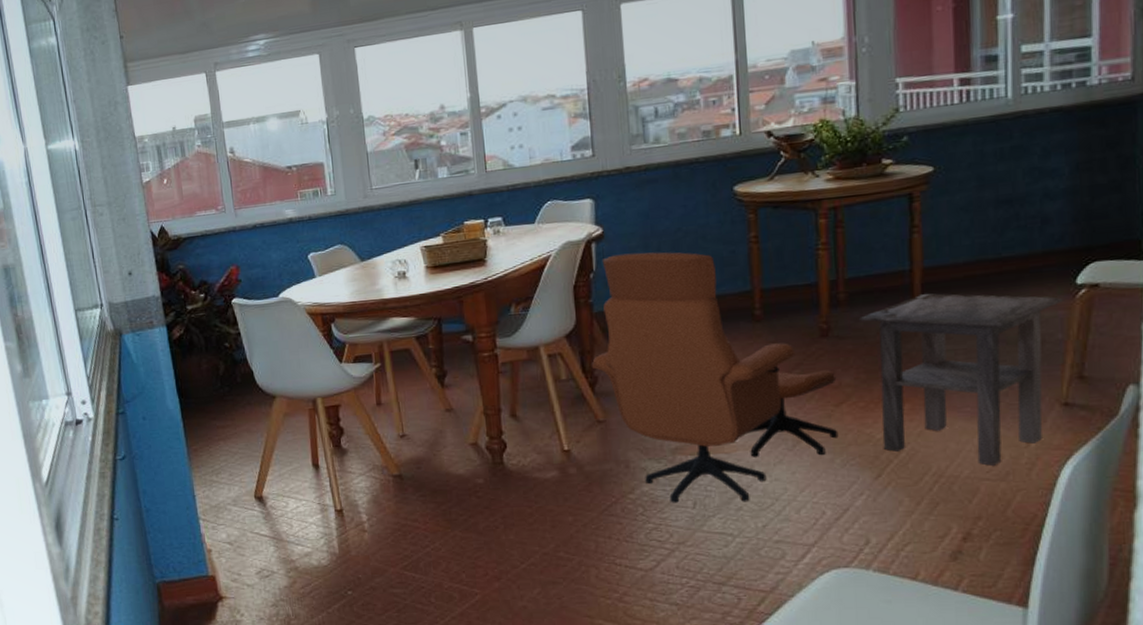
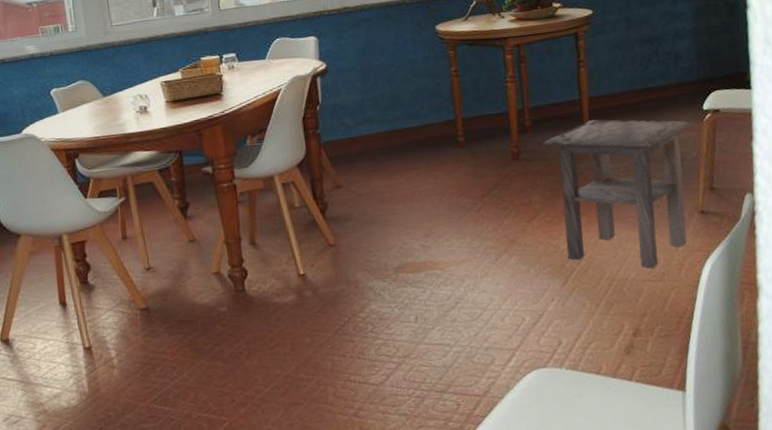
armchair: present [591,252,839,503] -> none [321,85,532,319]

